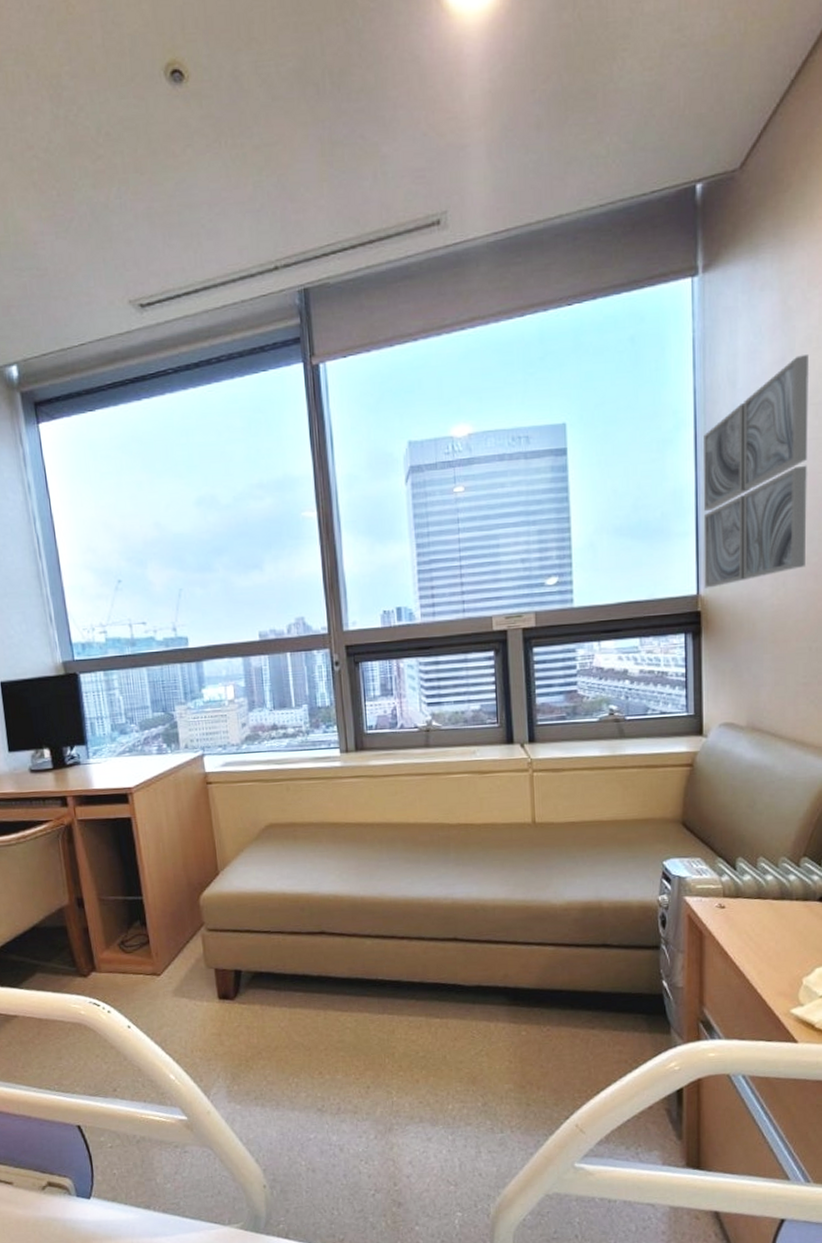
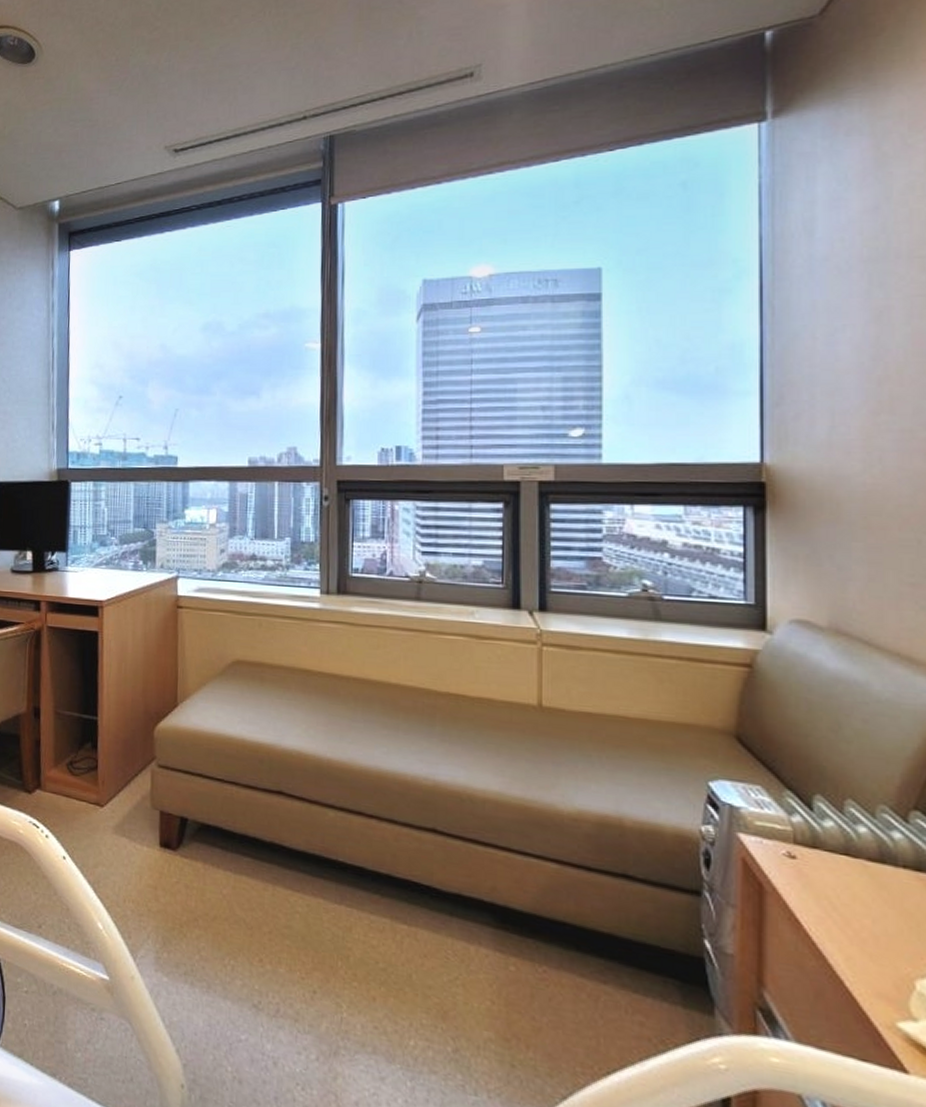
wall art: present [703,355,808,588] -> none [770,203,912,457]

